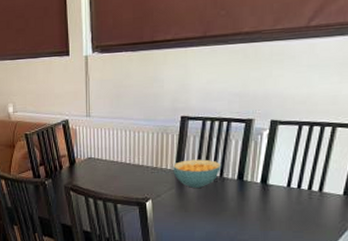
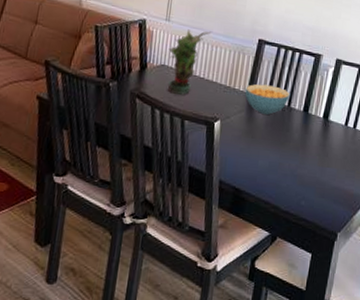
potted plant: none [93,118,132,182] -> present [167,29,212,95]

